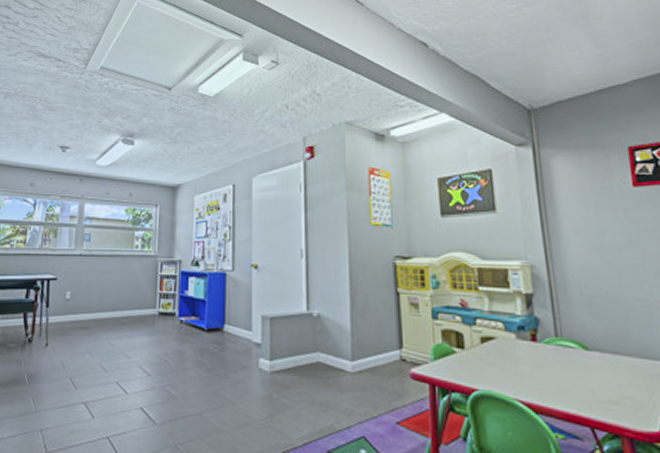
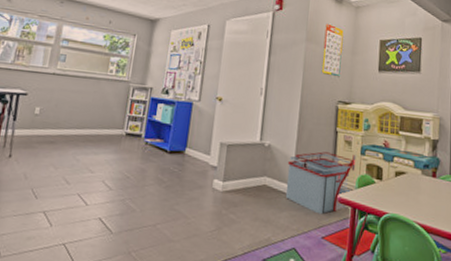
toy chest: none [342,318,428,395] -> present [285,151,356,215]

